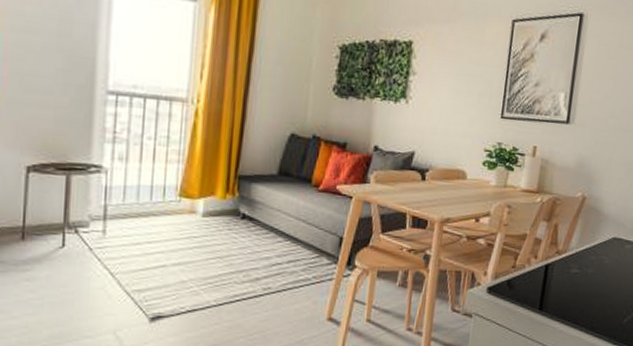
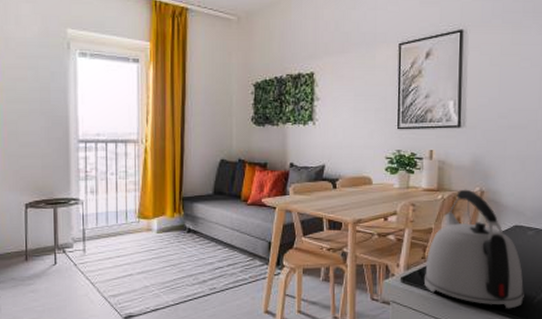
kettle: none [512,193,616,328] -> present [424,189,524,309]

